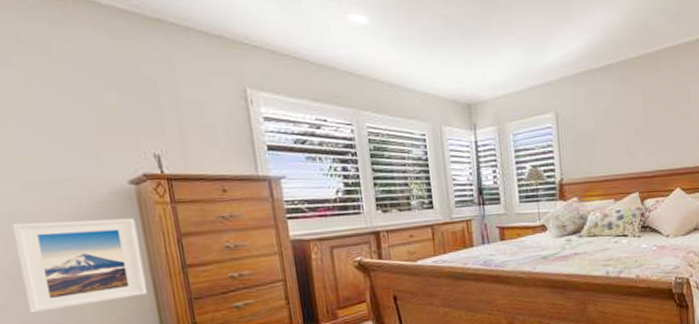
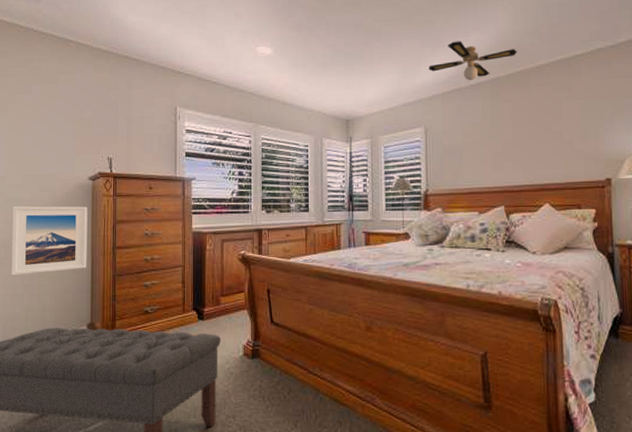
ceiling fan: none [556,17,646,62] -> present [429,41,517,81]

